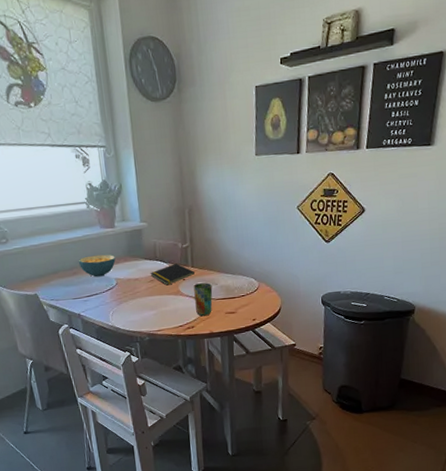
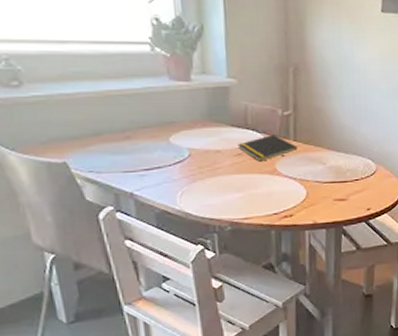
cereal bowl: present [78,254,116,277] -> none [133,115,190,145]
cup: present [193,282,213,317] -> none [295,161,319,203]

